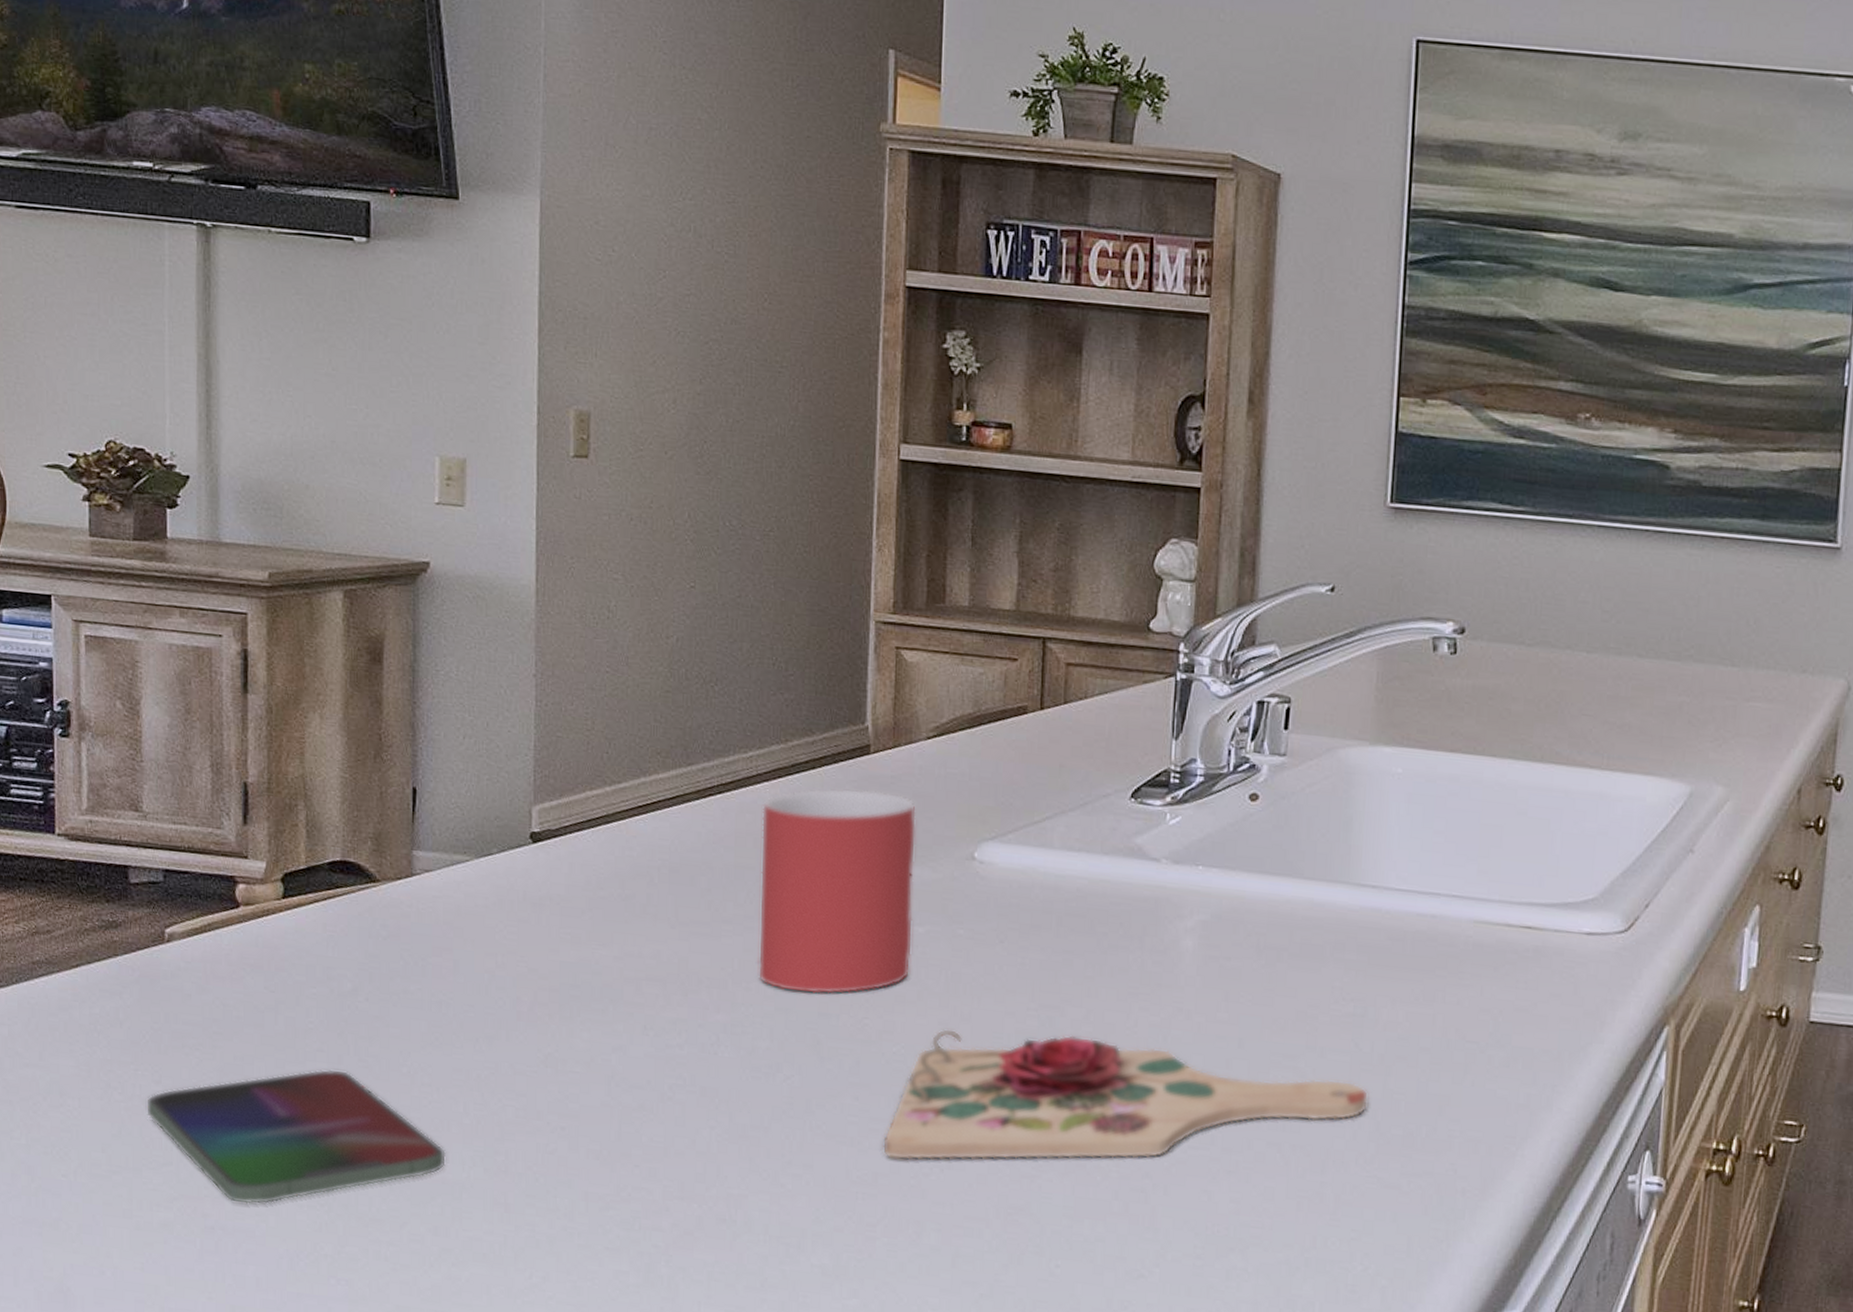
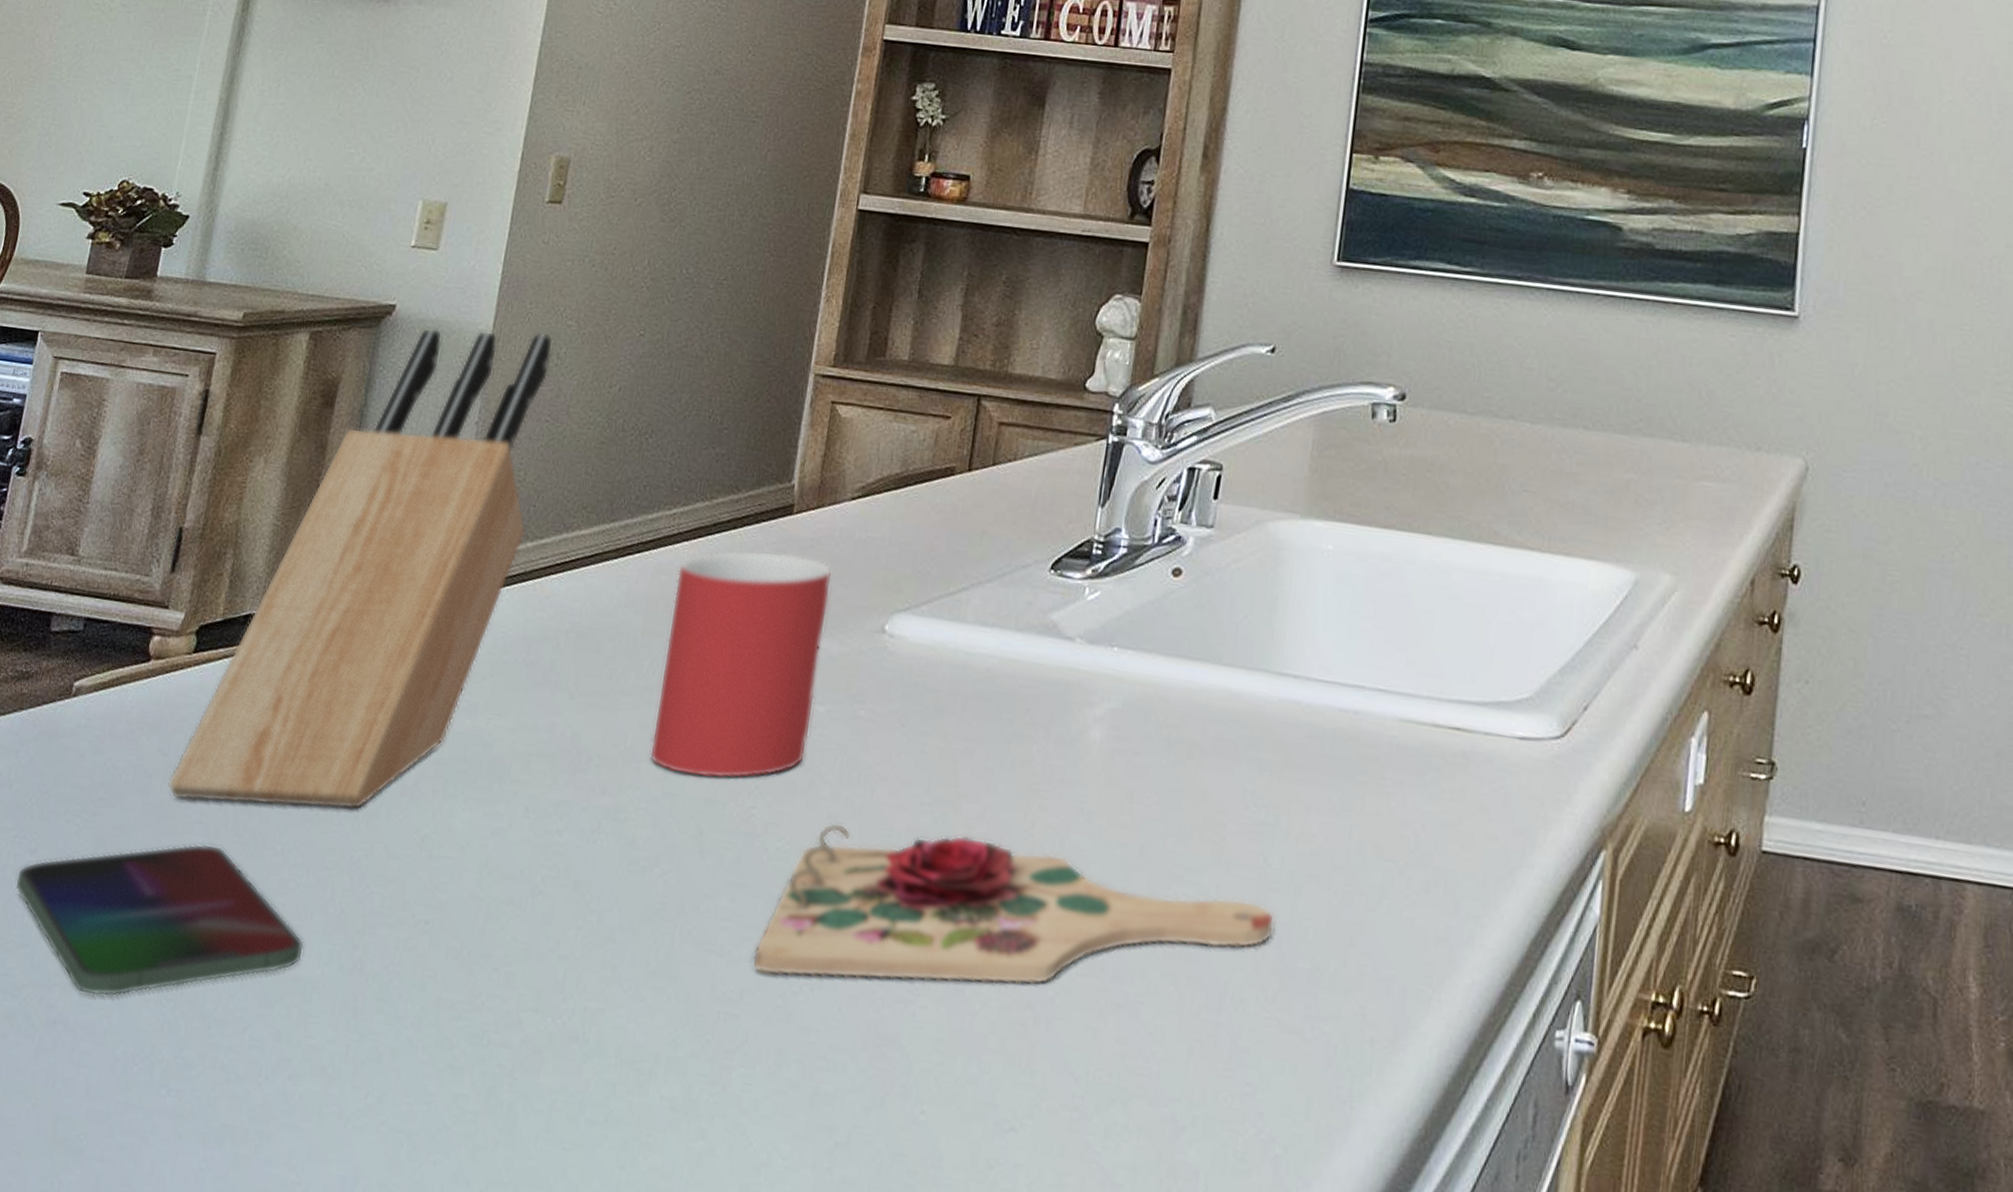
knife block: none [281,583,602,1034] -> present [167,327,553,810]

